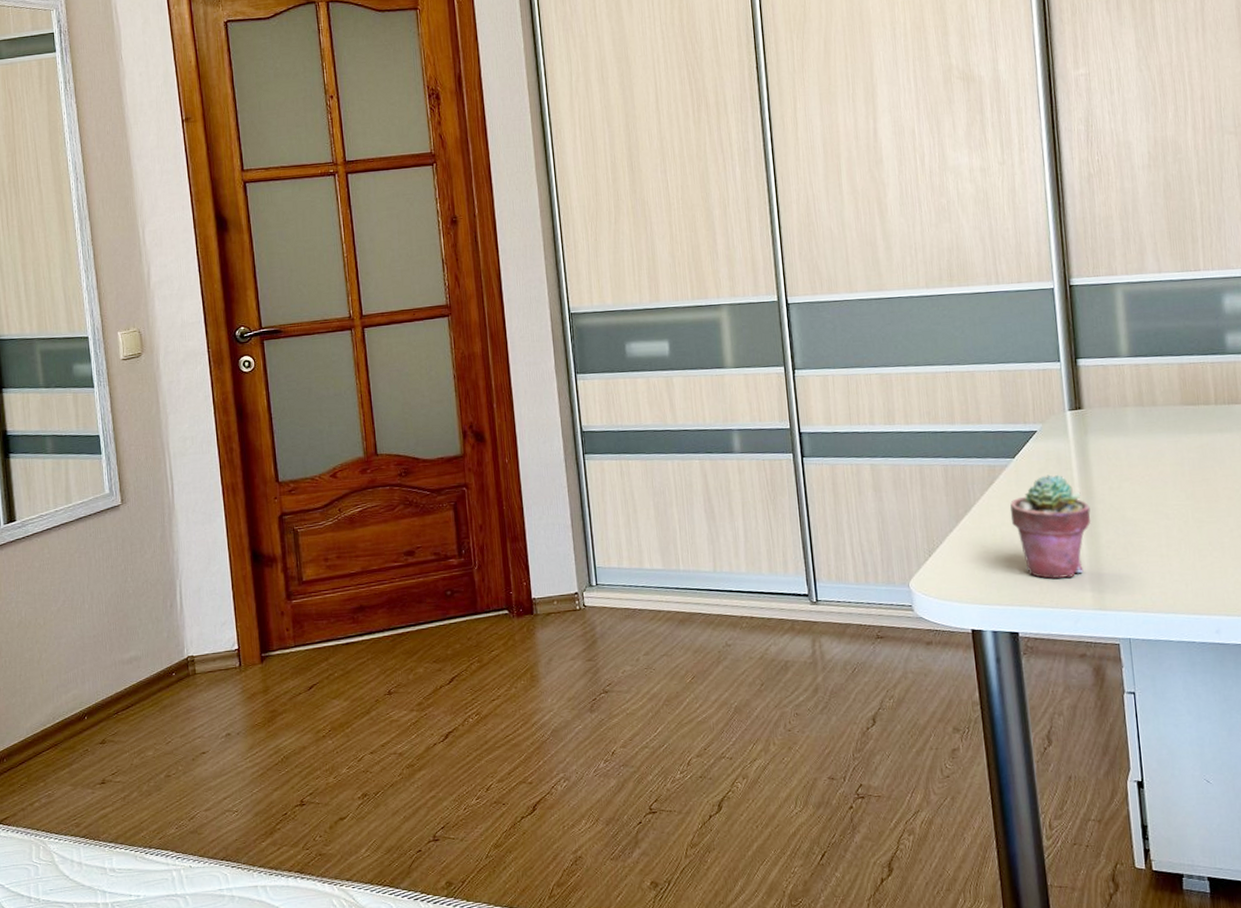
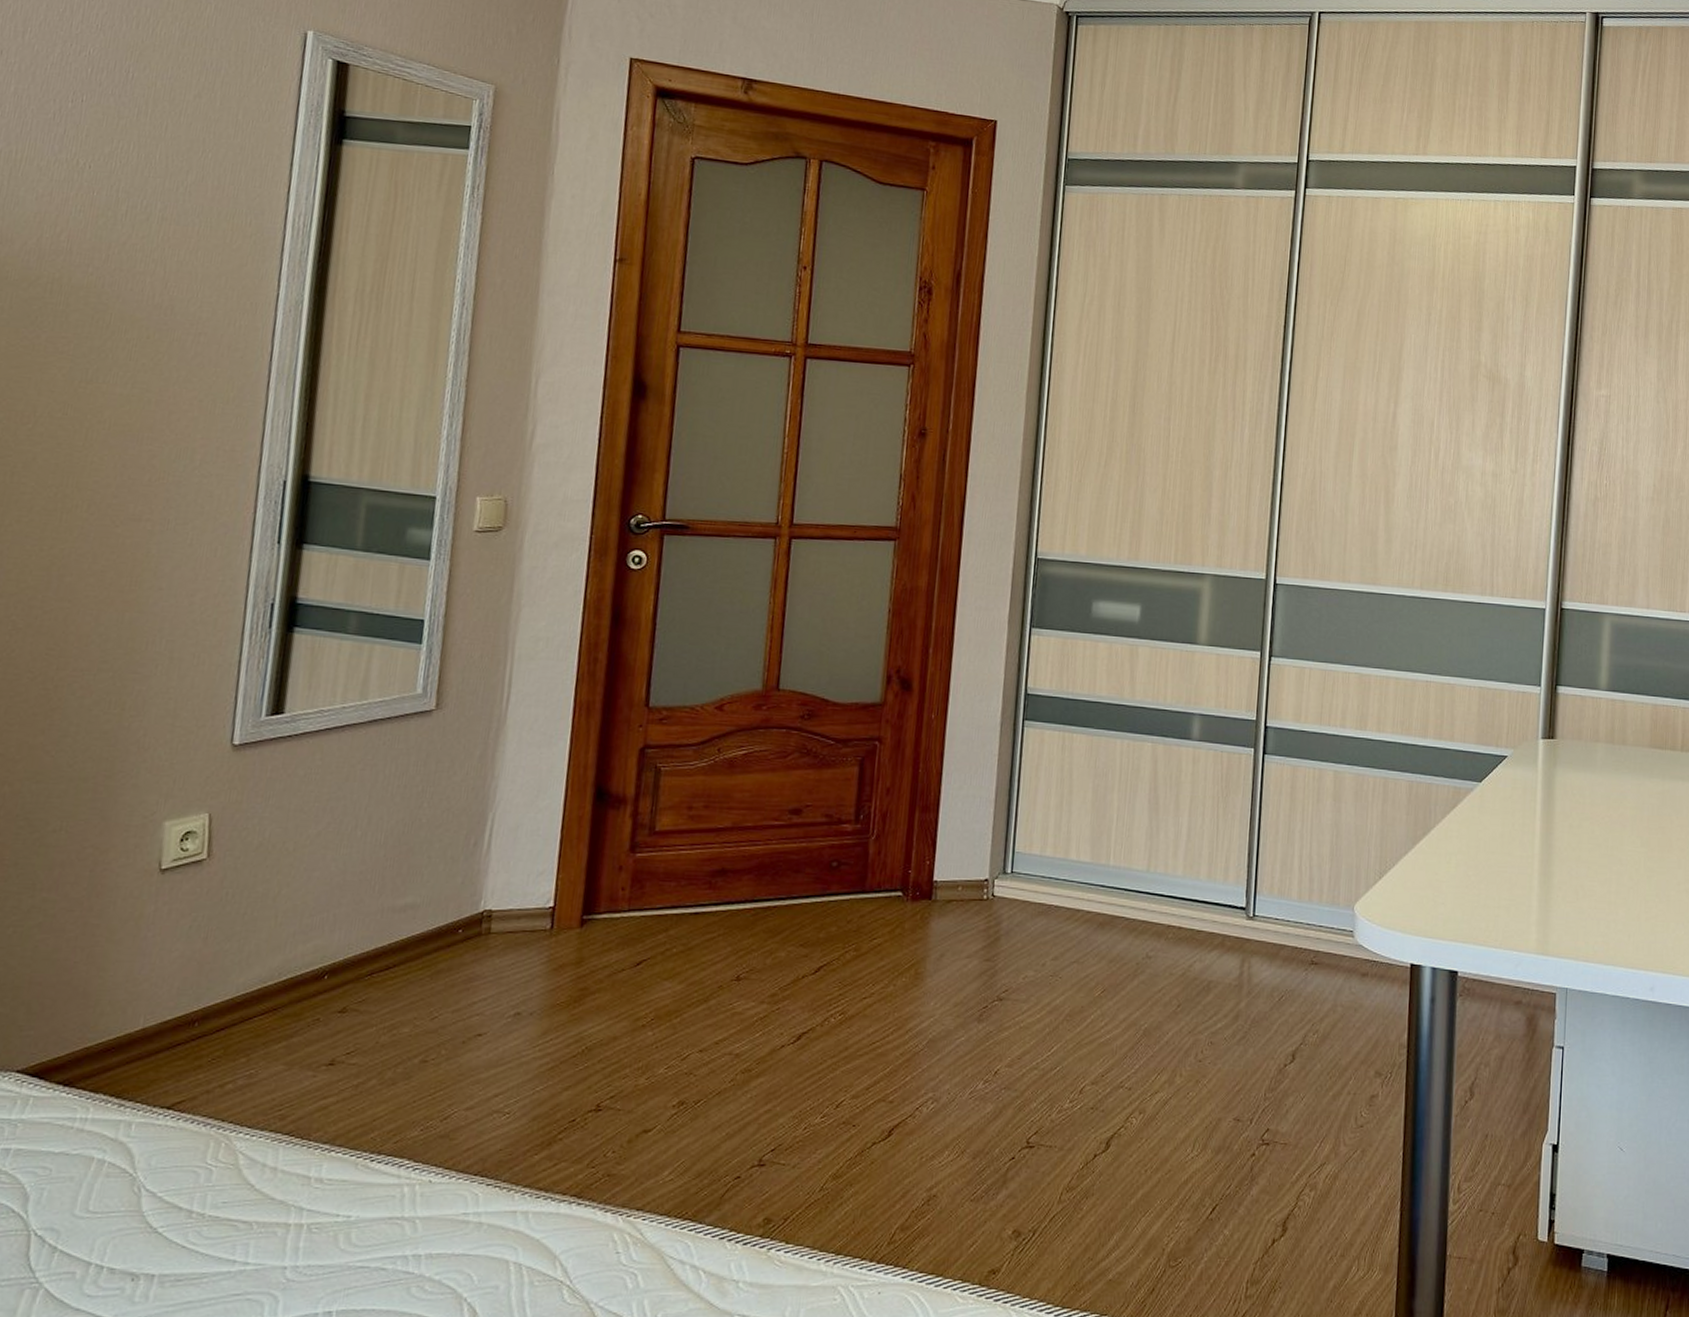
potted succulent: present [1010,475,1091,579] -> none [1468,804,1548,917]

